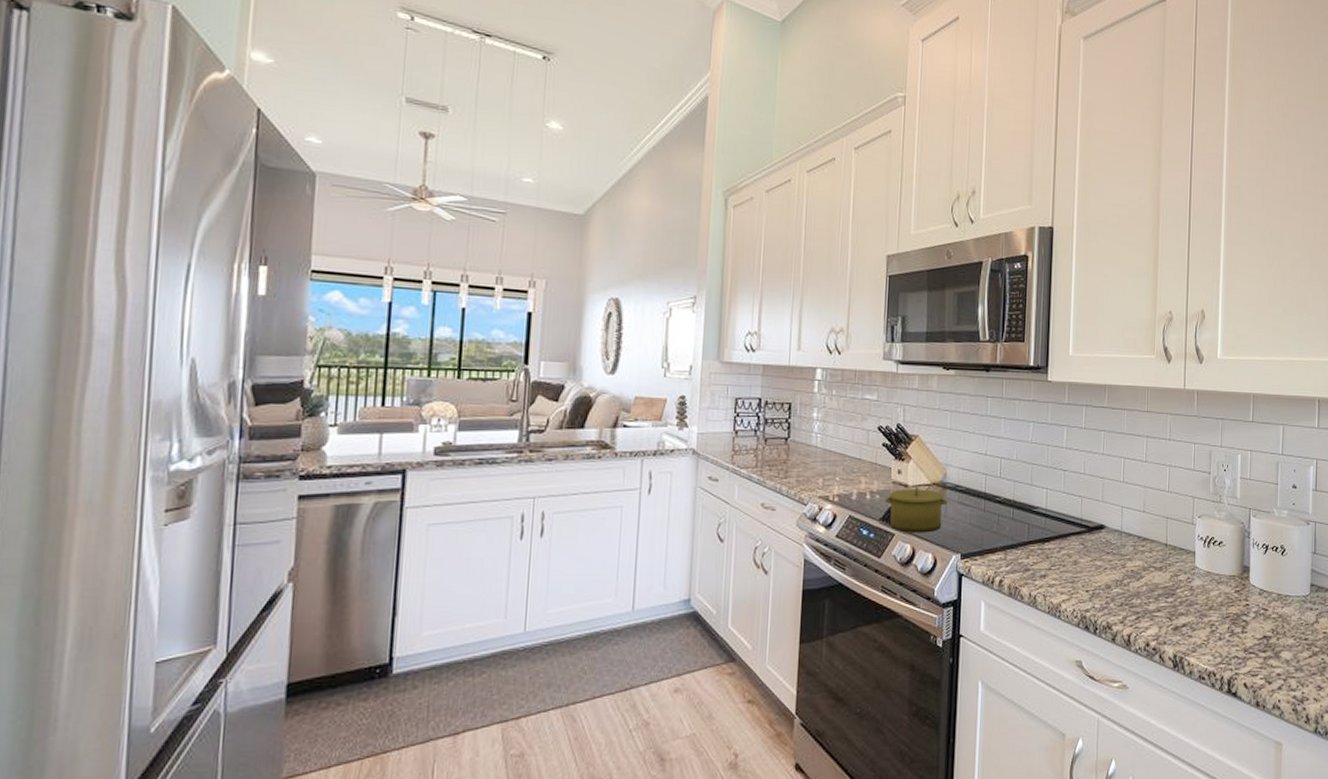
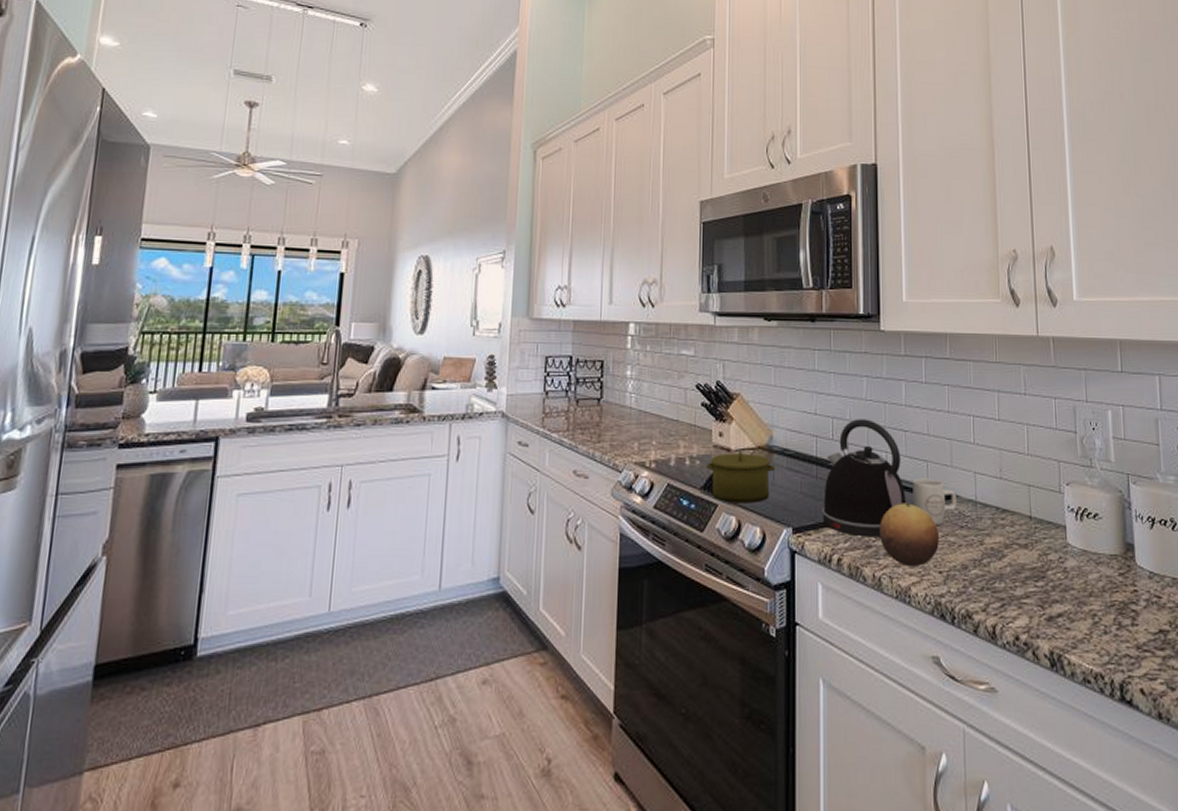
kettle: none [988,459,1062,562] -> present [822,419,906,537]
fruit: none [1036,532,1088,586] -> present [878,503,939,566]
mug: none [1067,511,1105,551] -> present [913,478,957,525]

